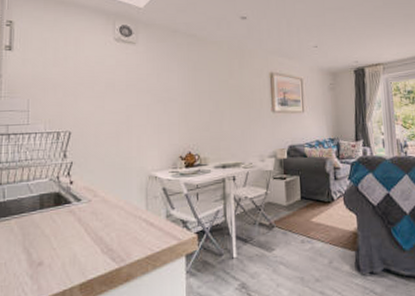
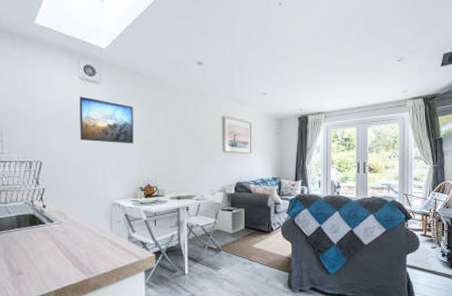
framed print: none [114,58,173,108] -> present [79,96,134,144]

